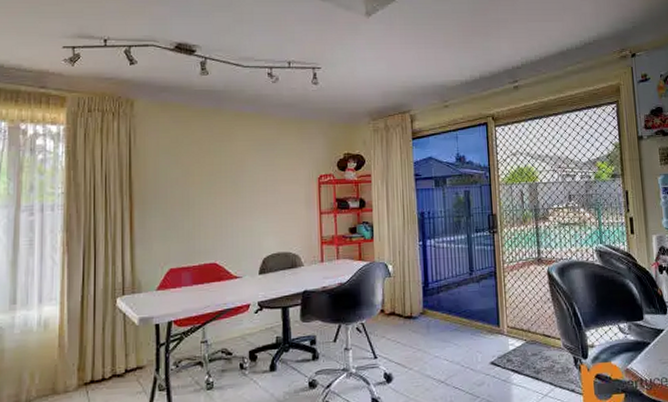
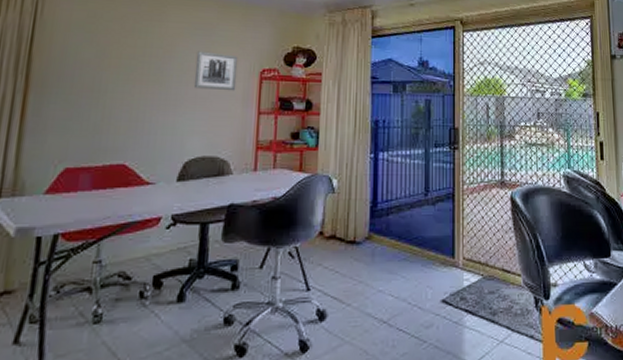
wall art: none [263,164,299,196] -> present [193,51,238,91]

